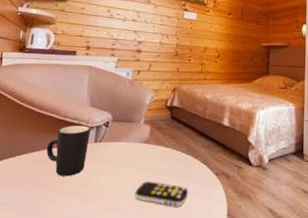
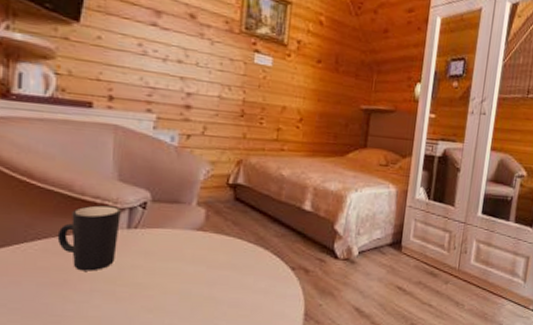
remote control: present [135,181,188,207] -> none [185,276,256,306]

